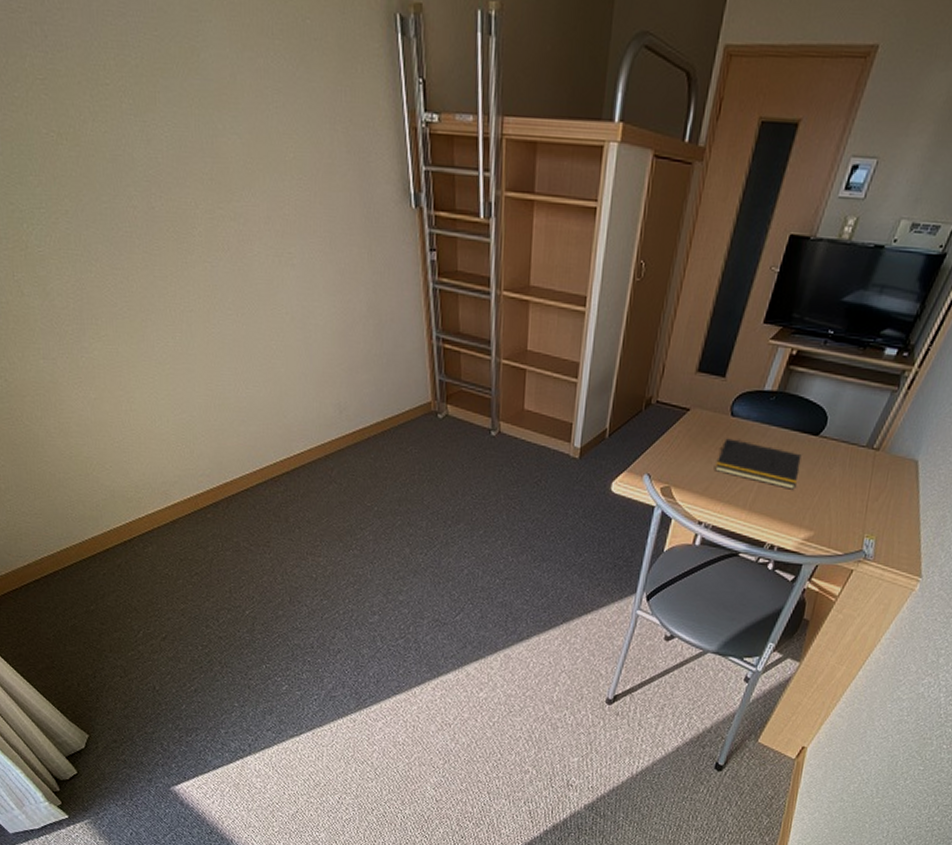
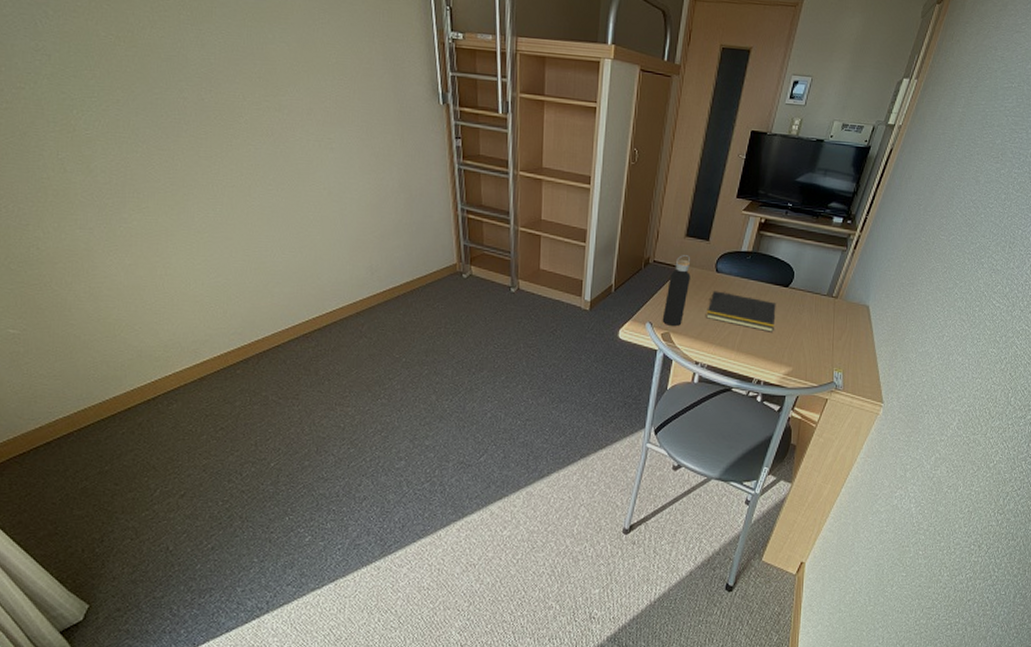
water bottle: none [662,394,701,480] -> present [662,255,691,327]

